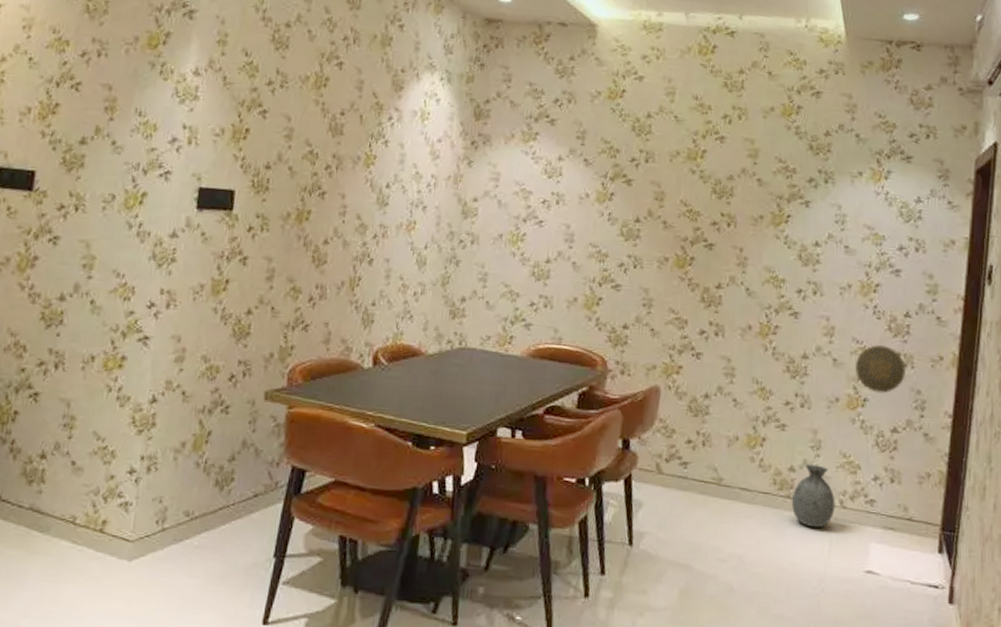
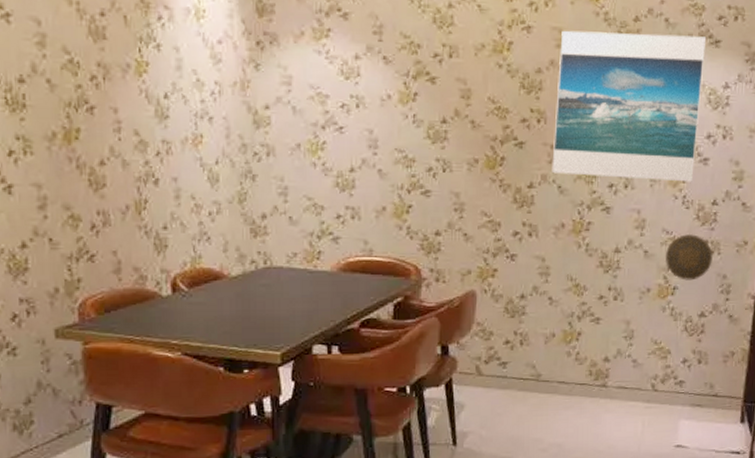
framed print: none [740,141,898,293] -> present [551,30,707,182]
vase: present [791,464,836,528] -> none [606,353,648,412]

